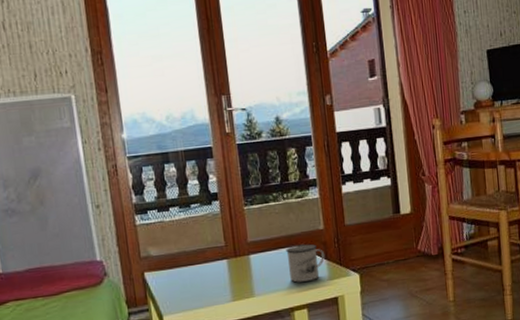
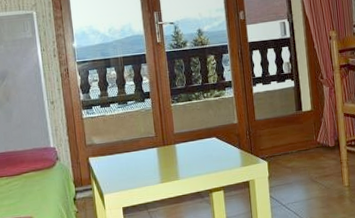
mug: present [286,243,325,283] -> none [206,135,239,168]

